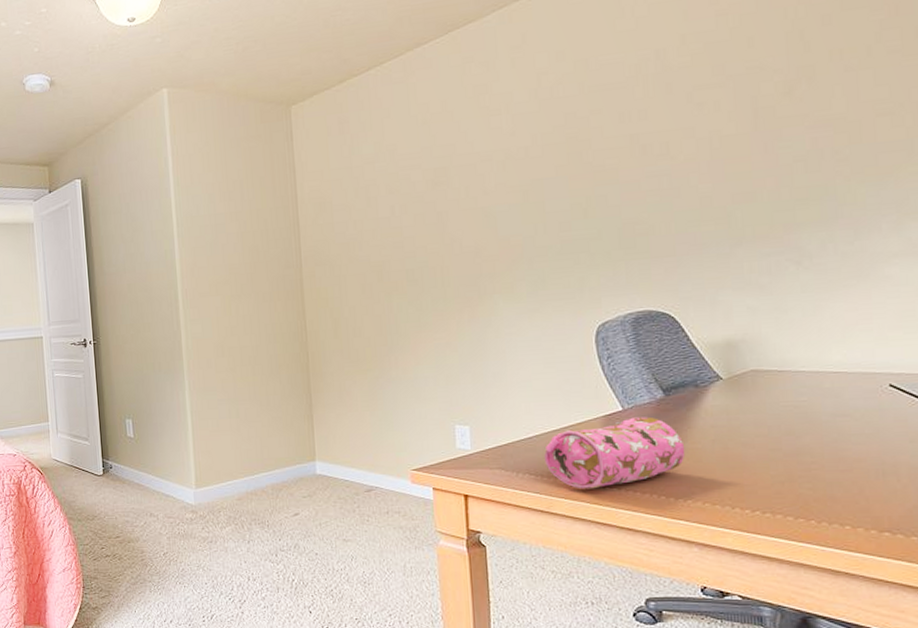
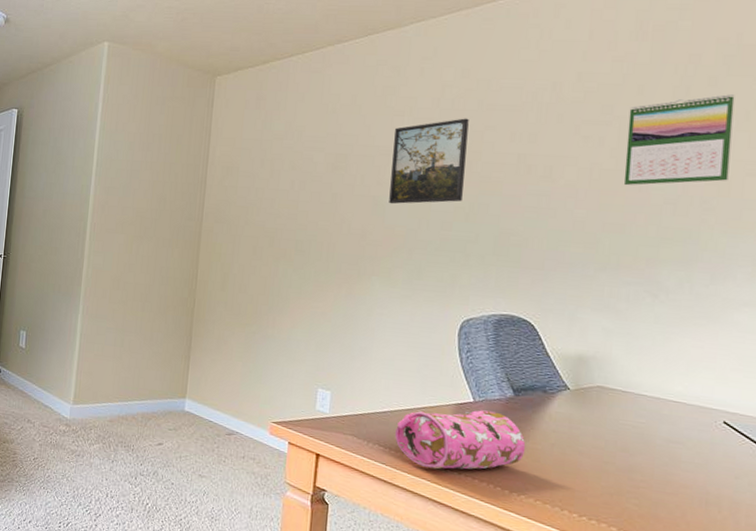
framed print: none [494,105,577,213] -> present [389,118,469,204]
calendar: none [742,30,858,150] -> present [623,94,735,186]

